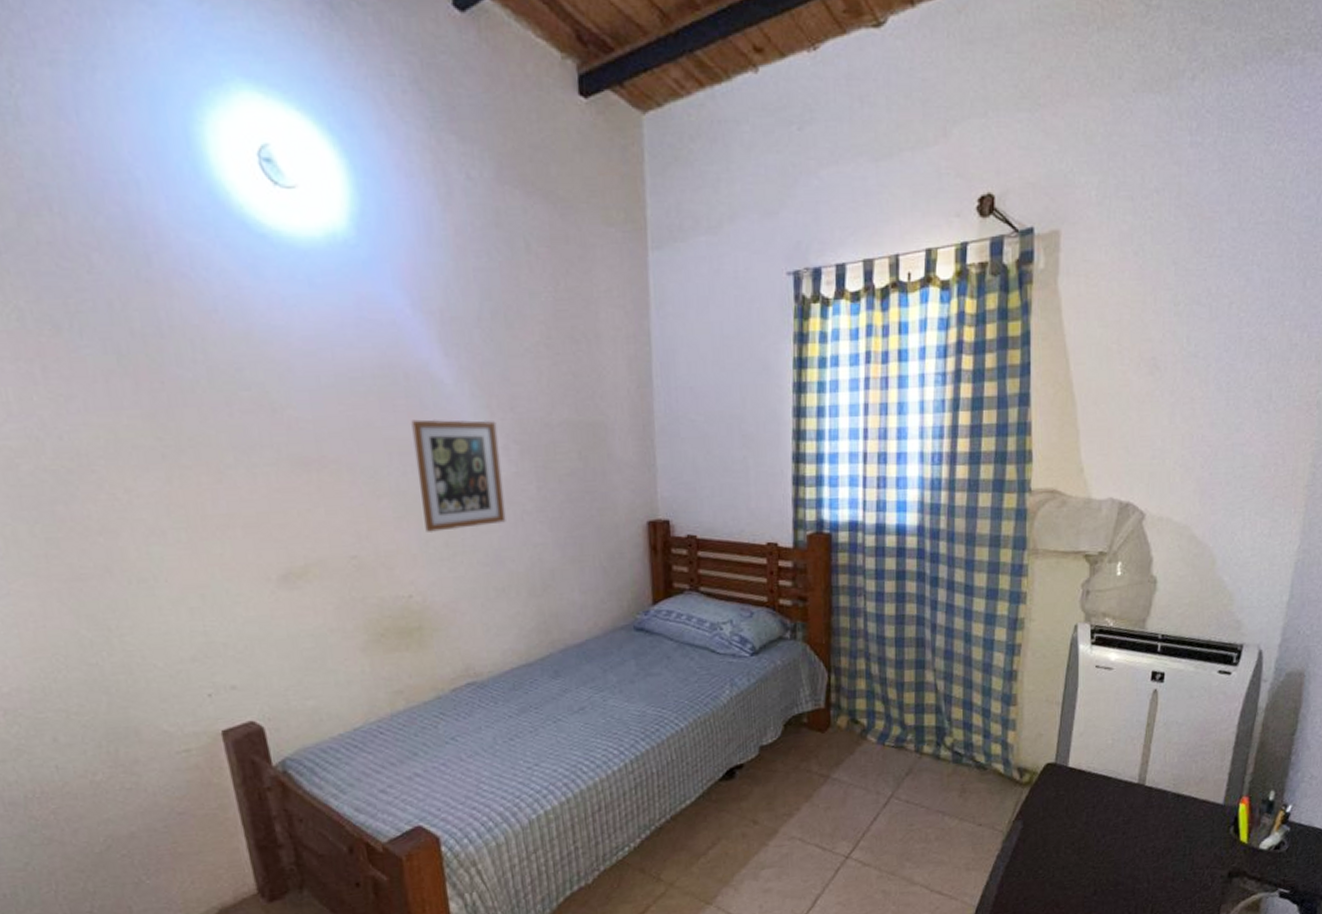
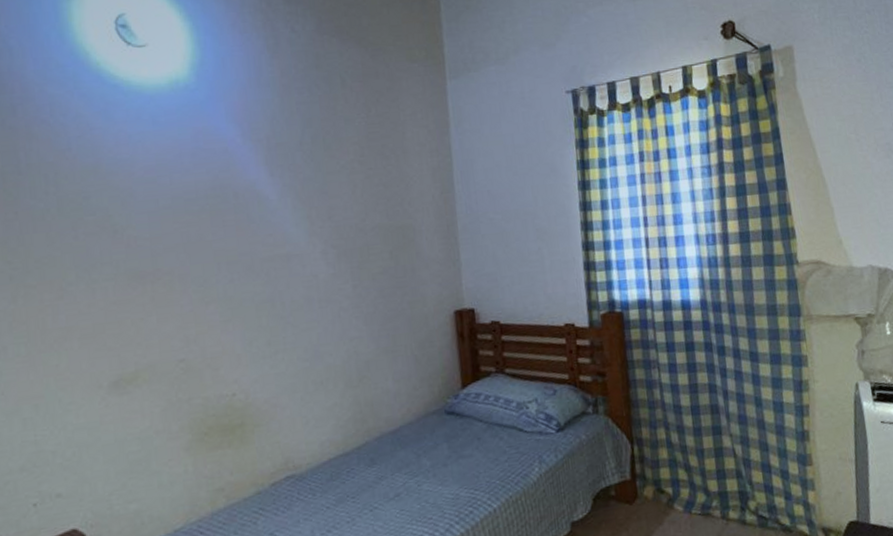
picture frame: present [411,419,506,534] -> none [239,229,324,334]

